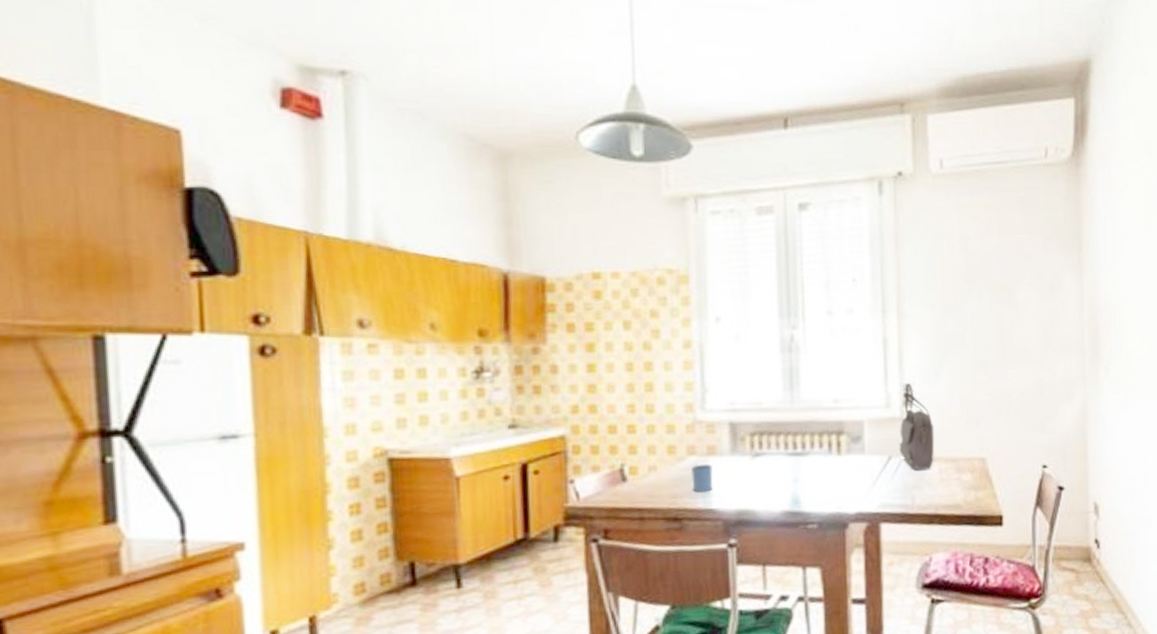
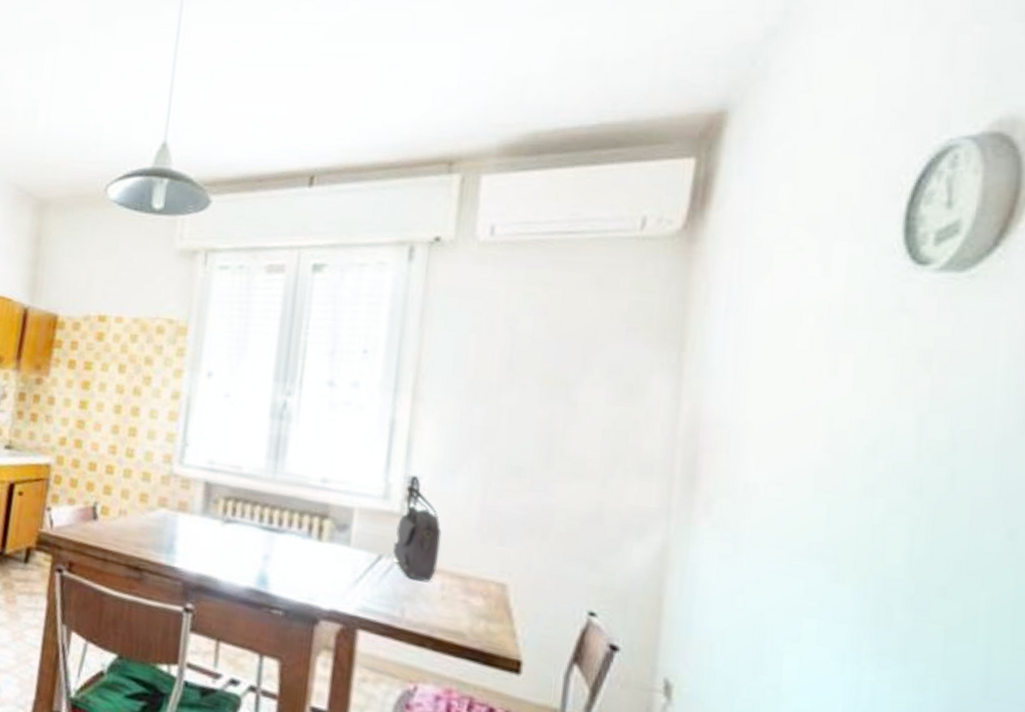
mug: present [691,464,713,494] -> none [157,517,181,550]

